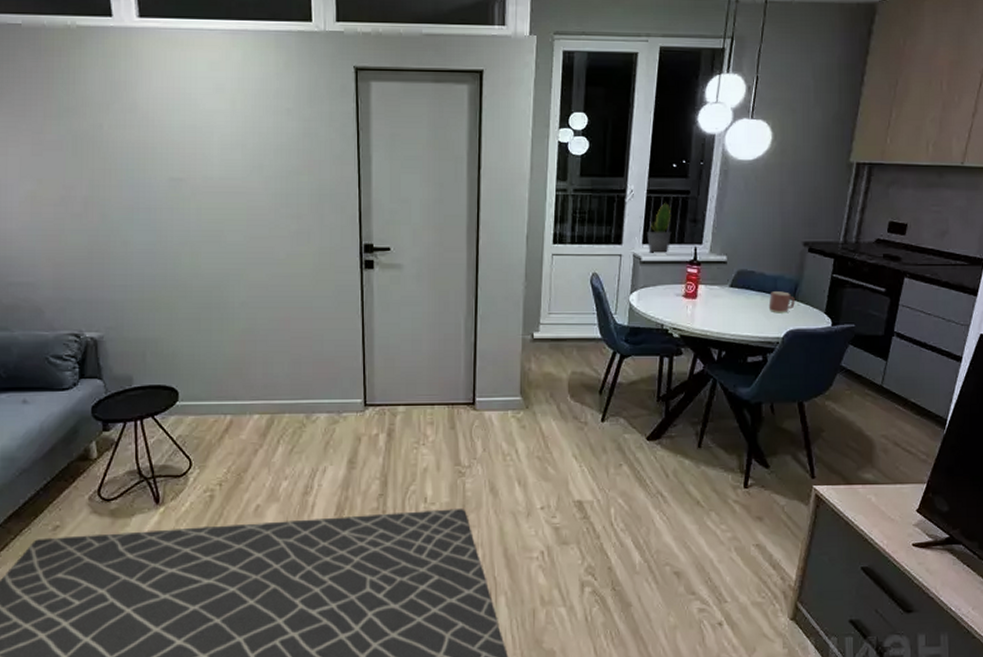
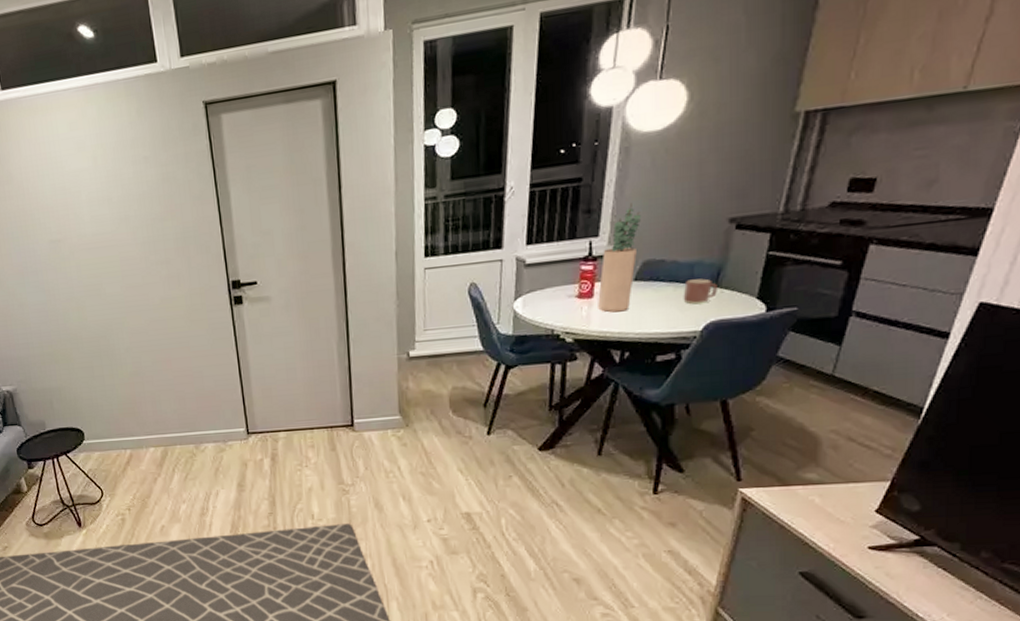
potted plant: present [647,202,672,253] -> none [531,194,561,254]
vase: none [701,218,737,314] -> present [598,202,642,313]

